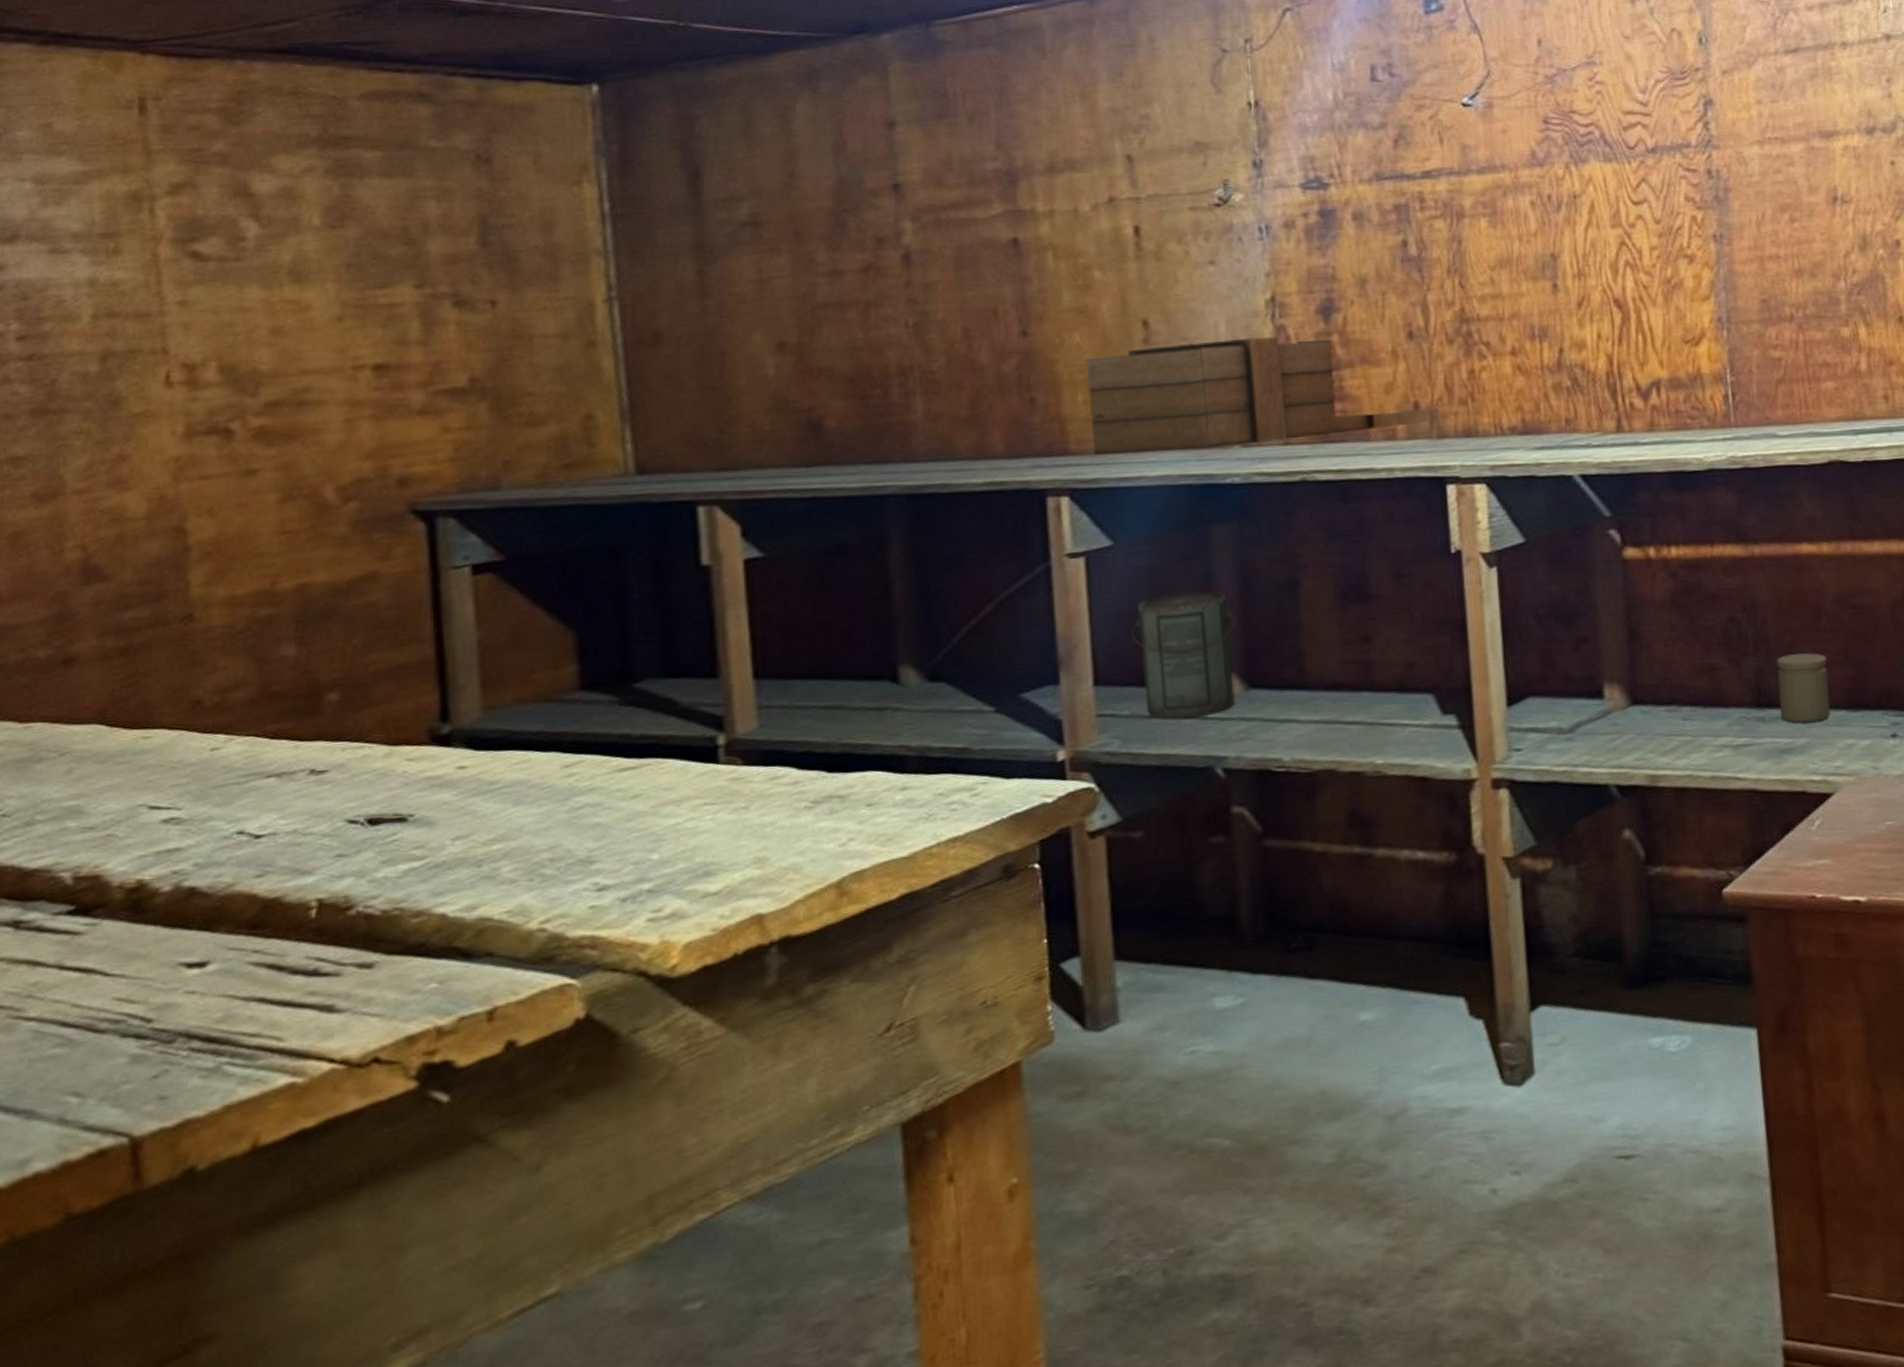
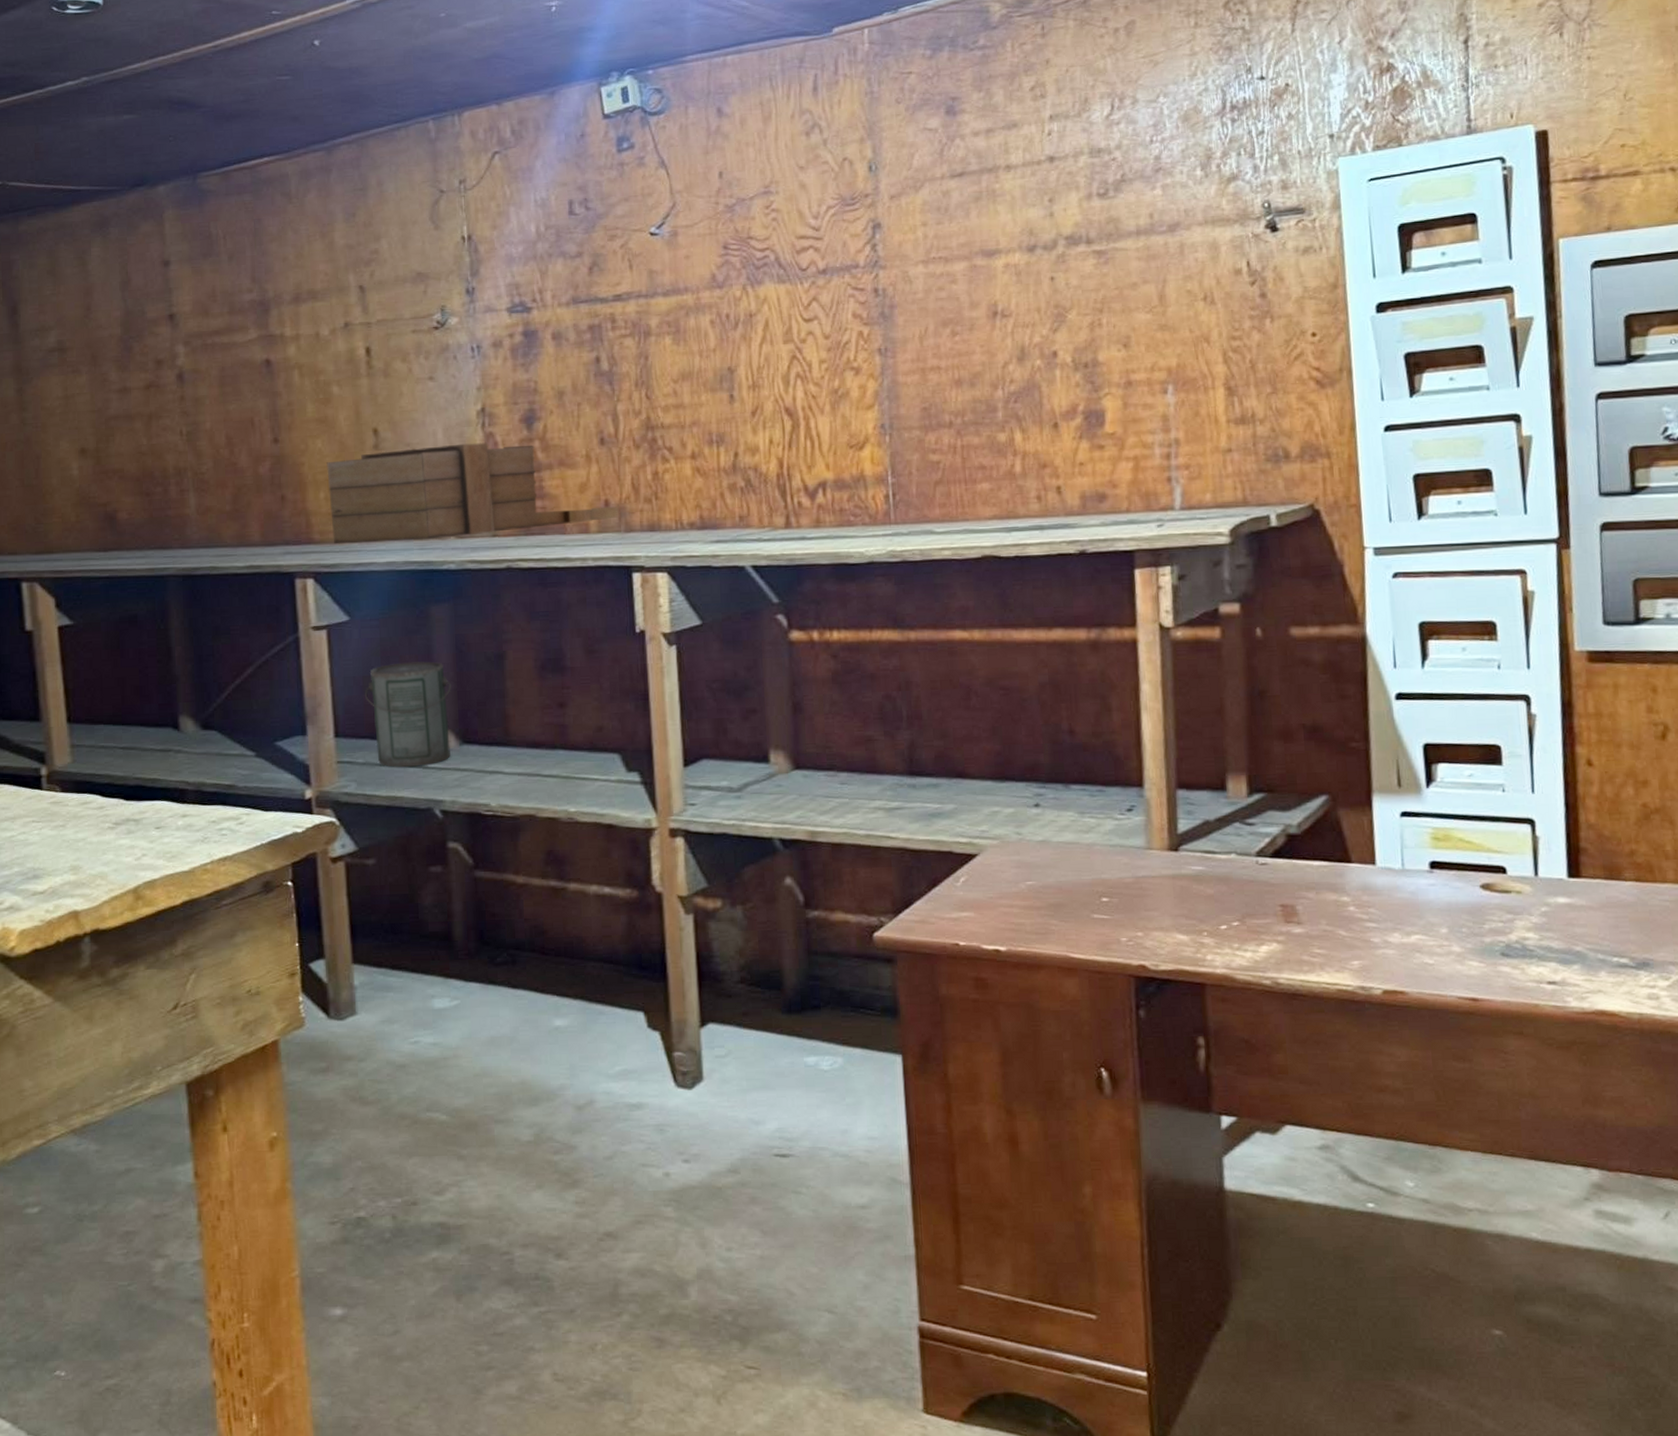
jar: present [1776,653,1830,723] -> none [928,729,977,790]

